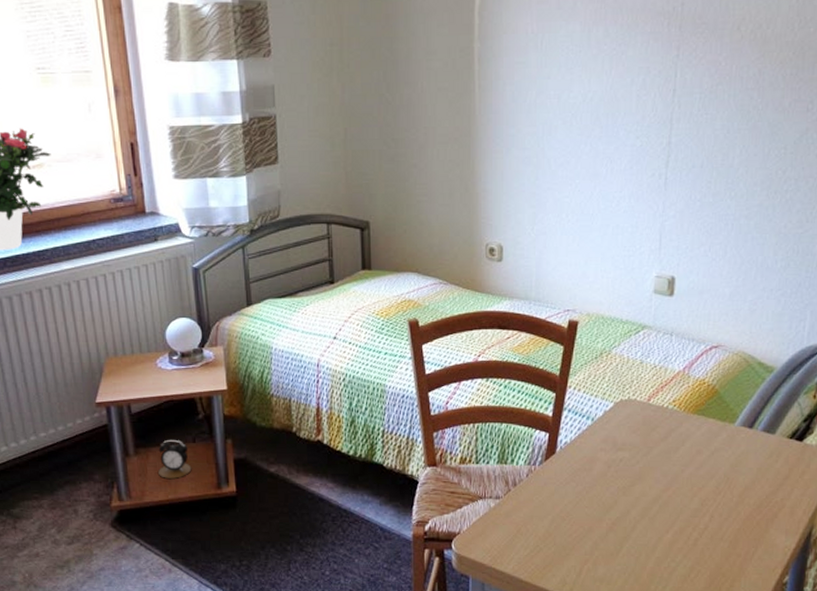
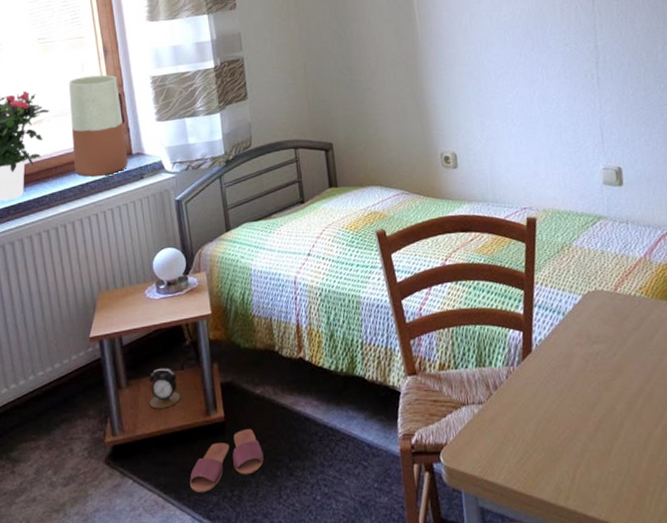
vase: none [72,118,141,233] -> present [68,75,128,177]
slippers: none [198,504,275,561] -> present [190,428,264,494]

